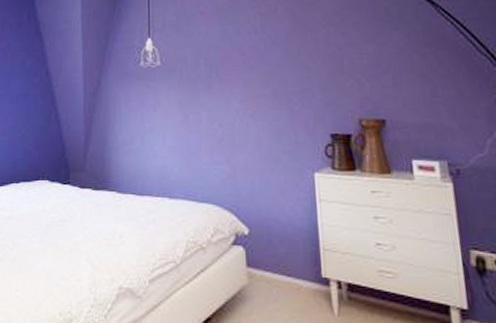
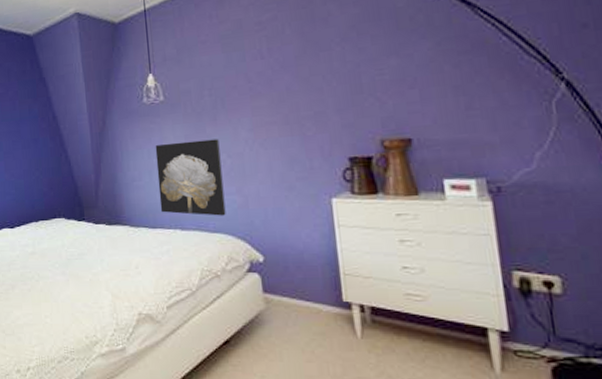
wall art: none [148,107,215,185] -> present [155,139,226,216]

